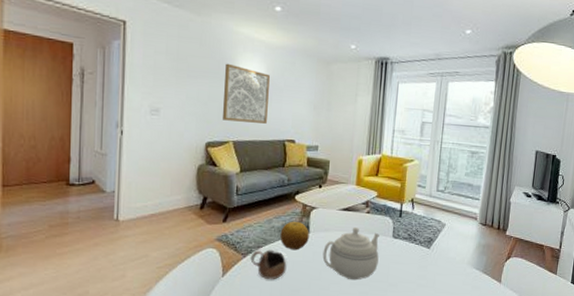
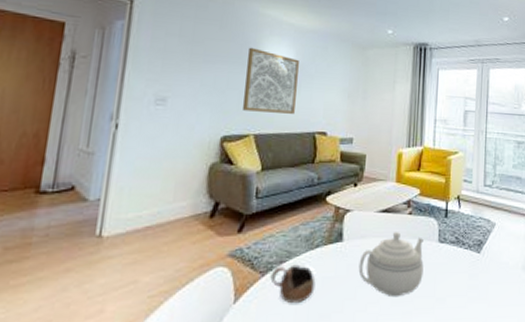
fruit: present [280,221,309,251] -> none [307,227,343,264]

